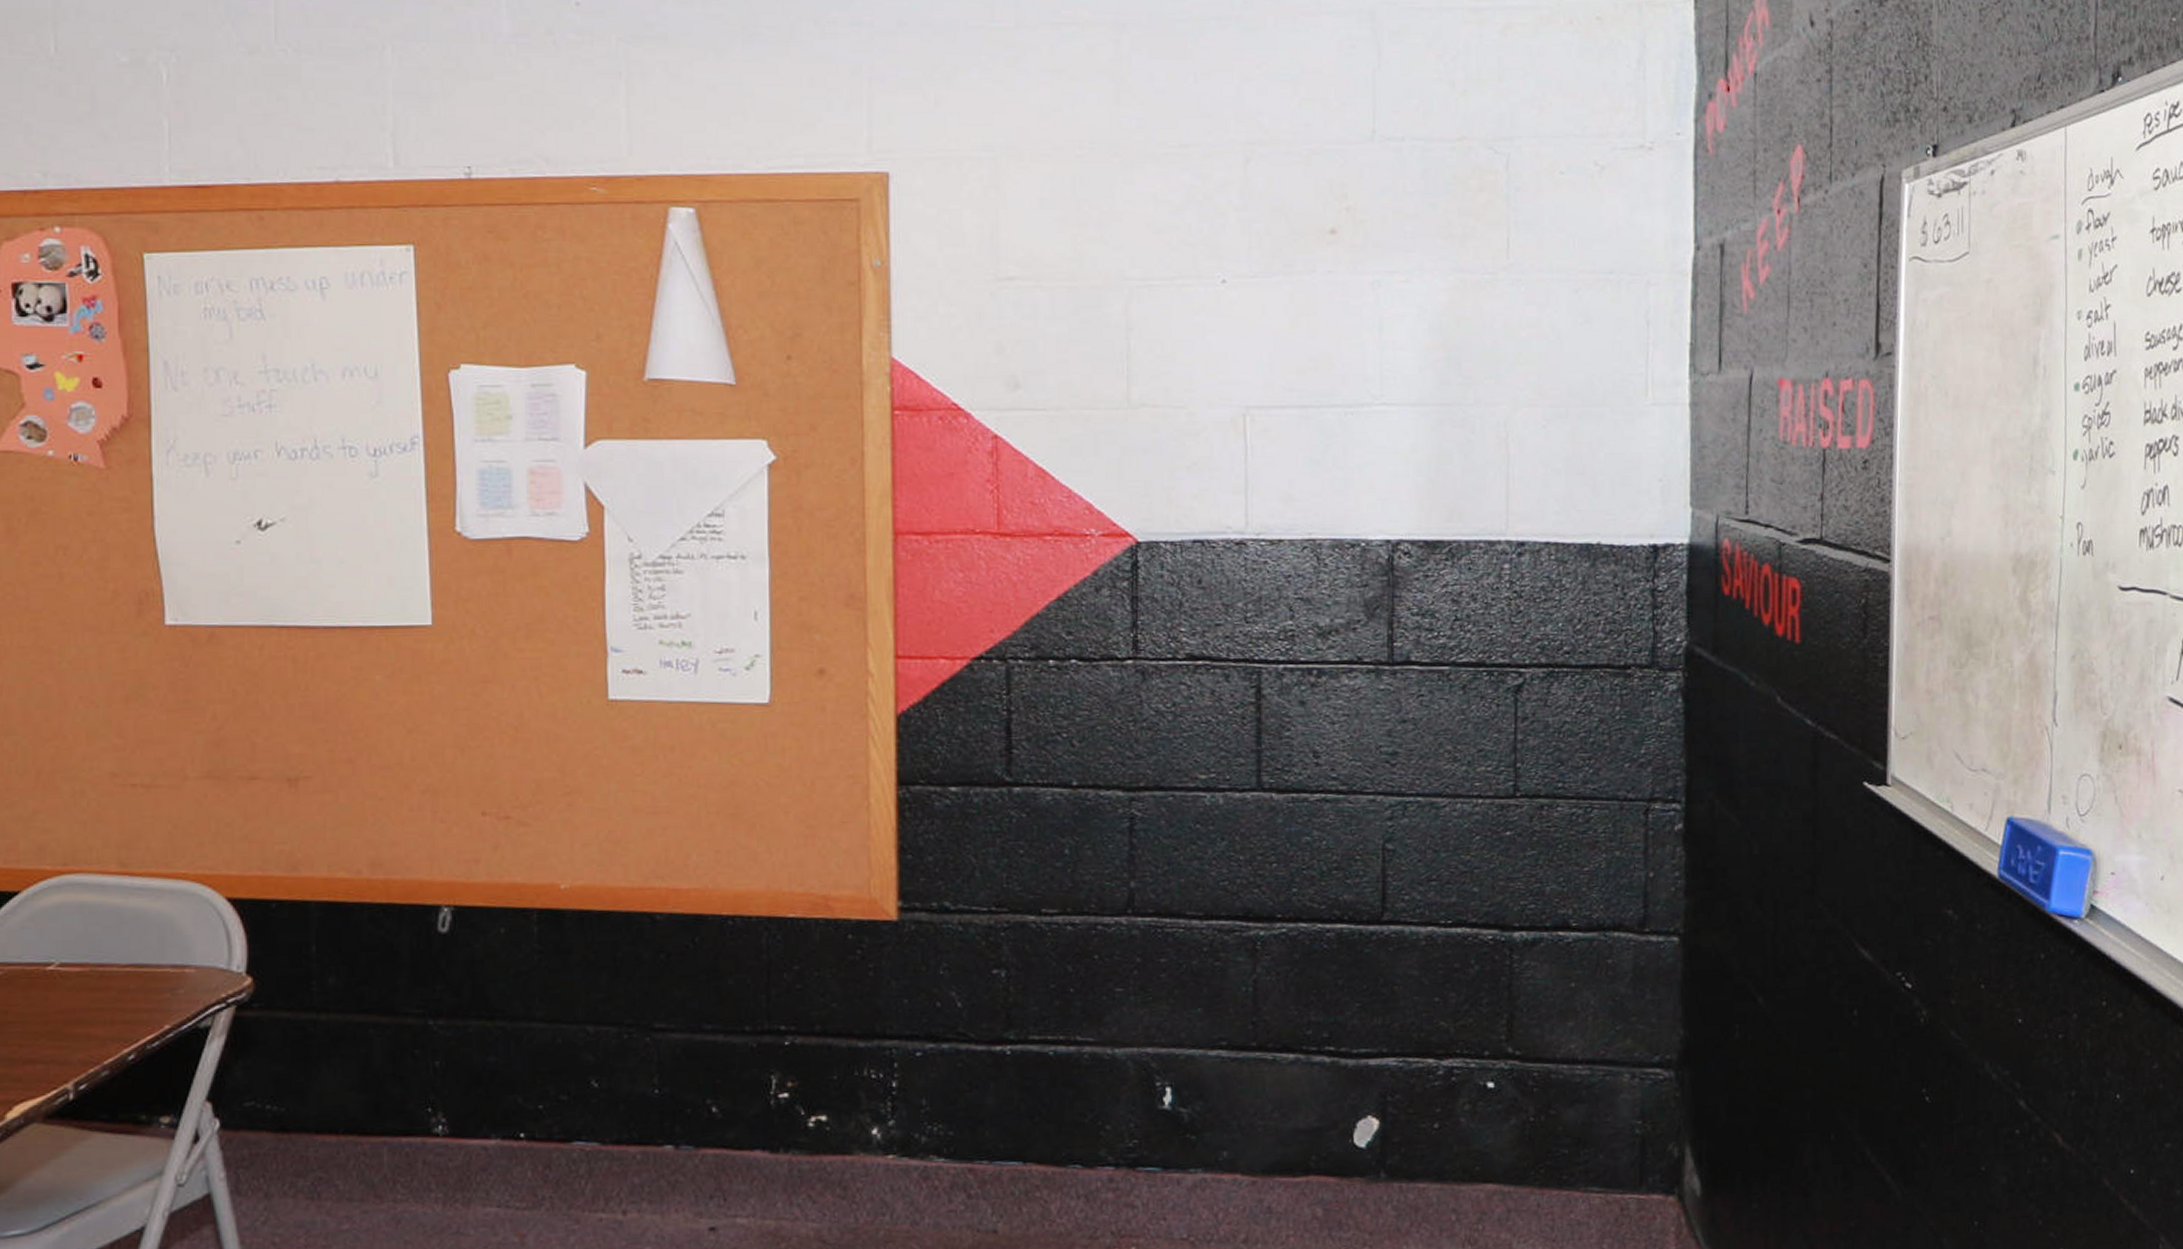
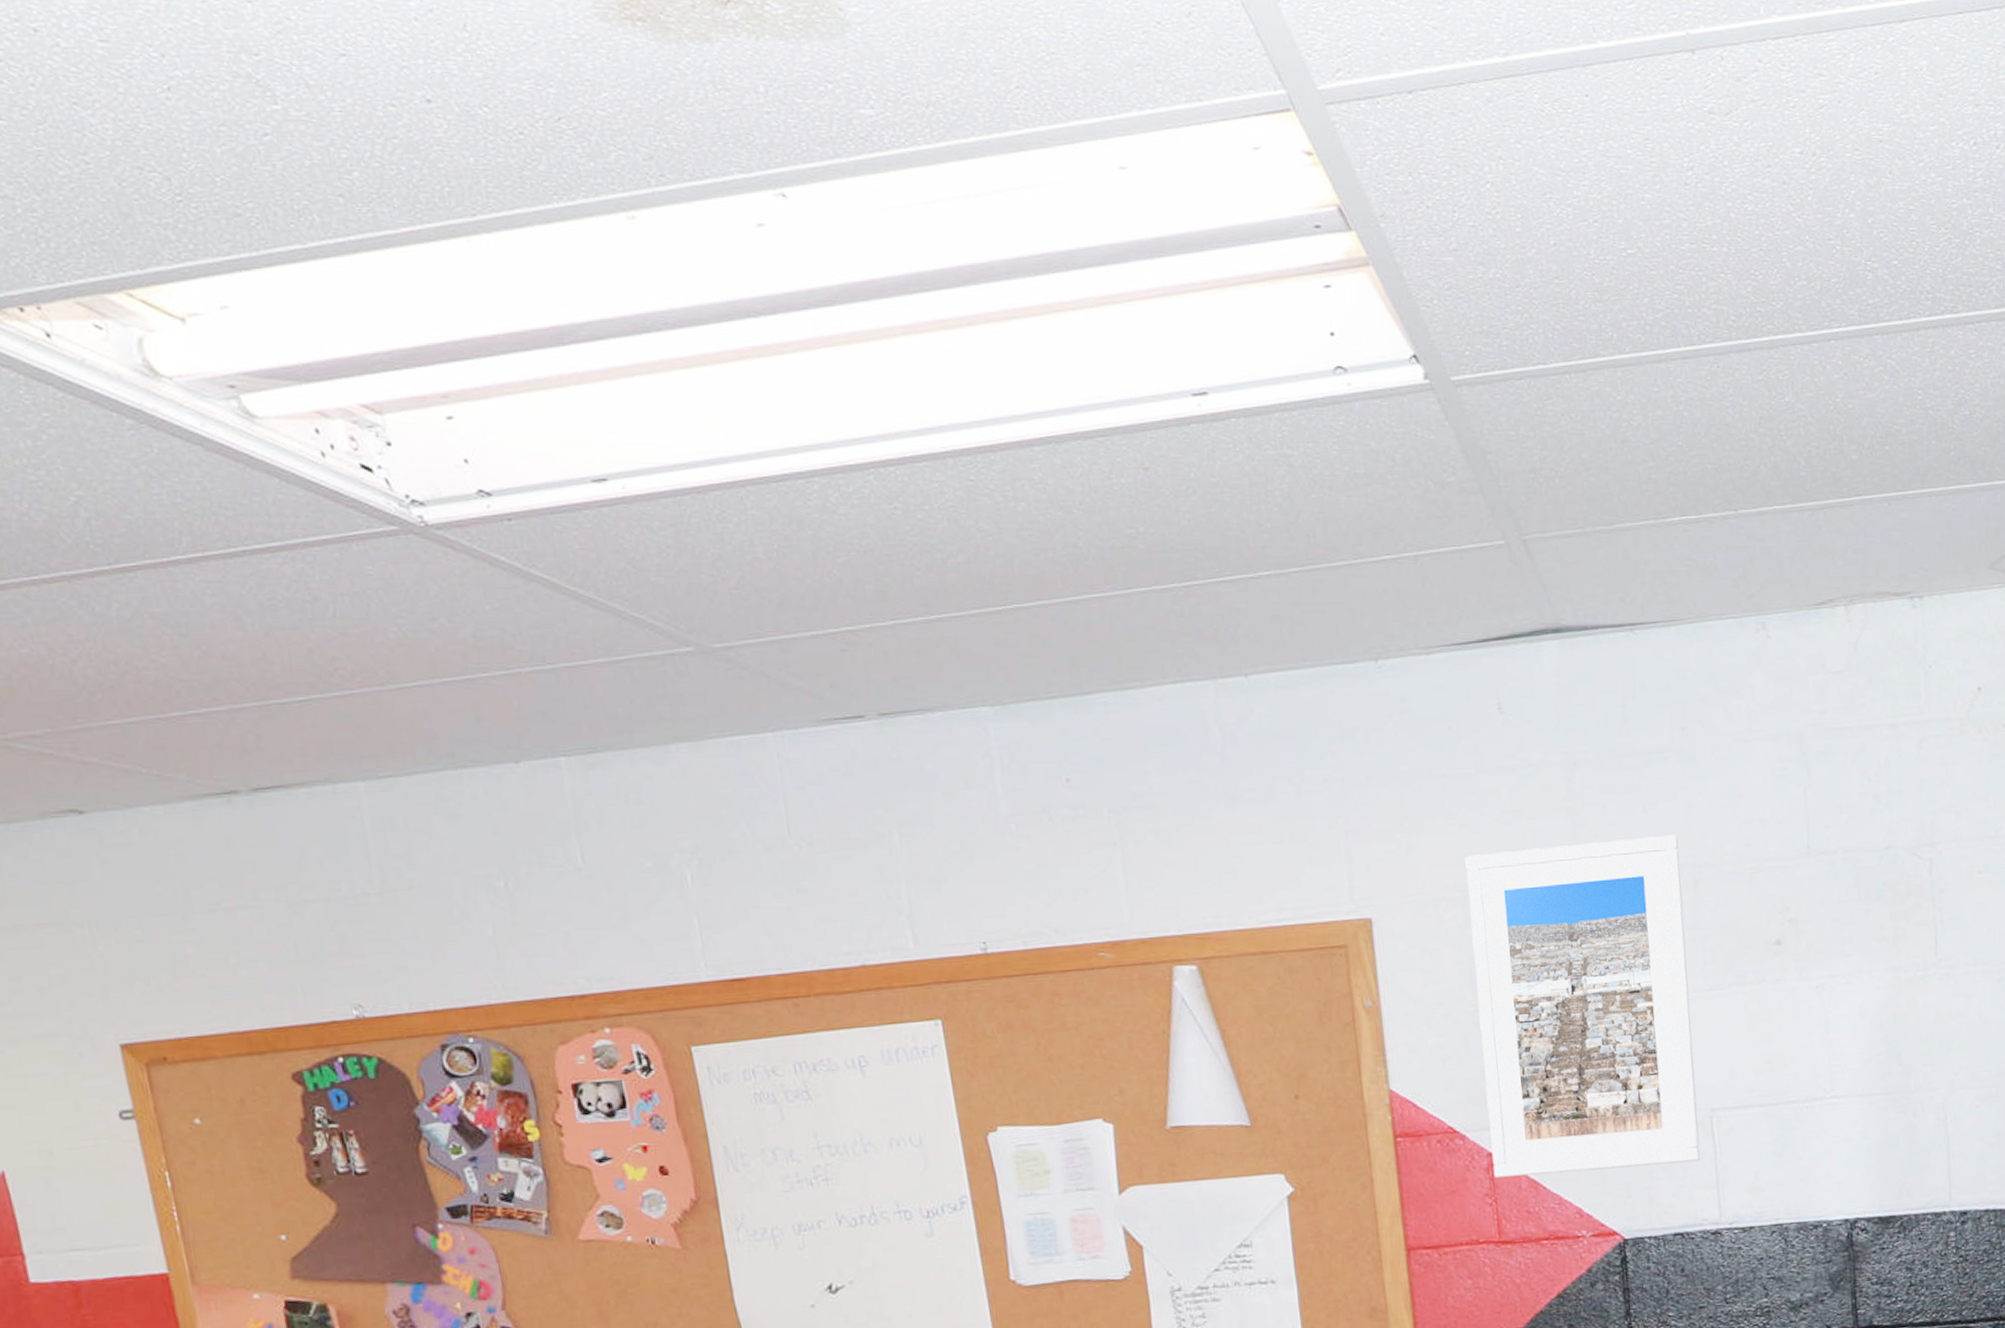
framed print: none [996,107,1231,464] -> present [1465,834,1701,1179]

